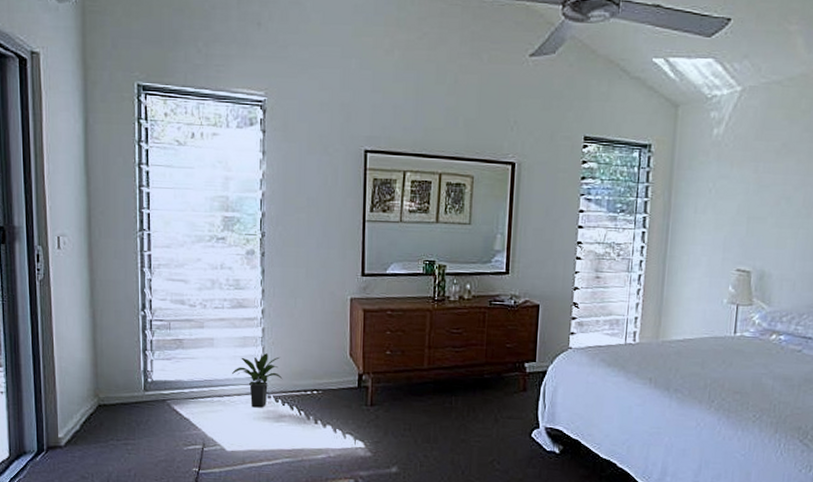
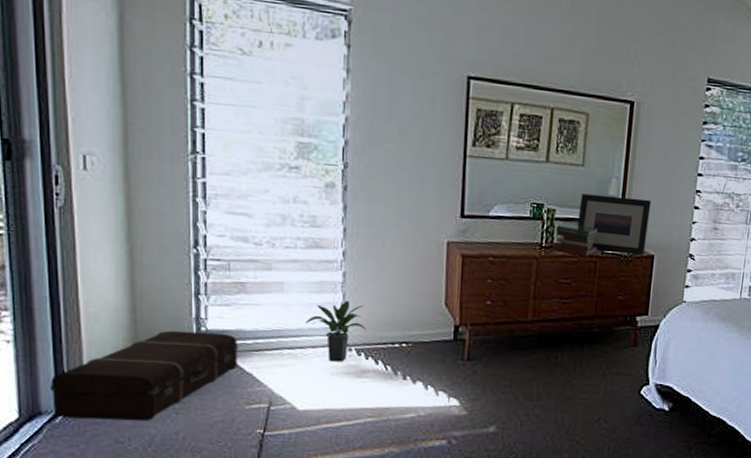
suitcase: none [32,381,178,460] -> present [49,330,239,421]
books: none [444,277,486,309] -> present [553,223,598,258]
picture frame: none [466,249,535,305] -> present [577,193,652,255]

